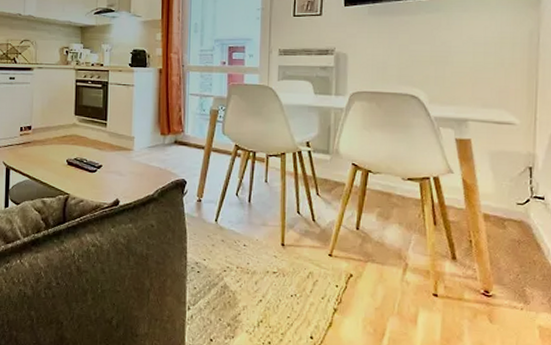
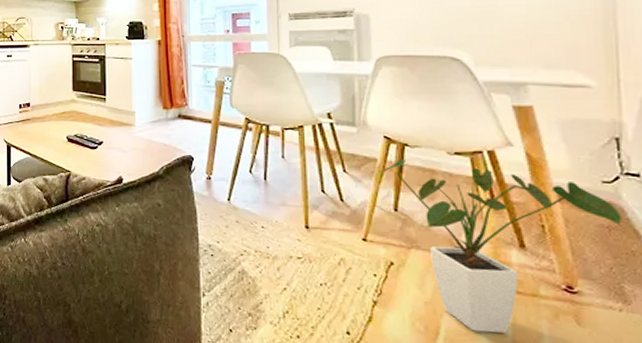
house plant: none [345,183,529,333] -> present [379,158,622,334]

